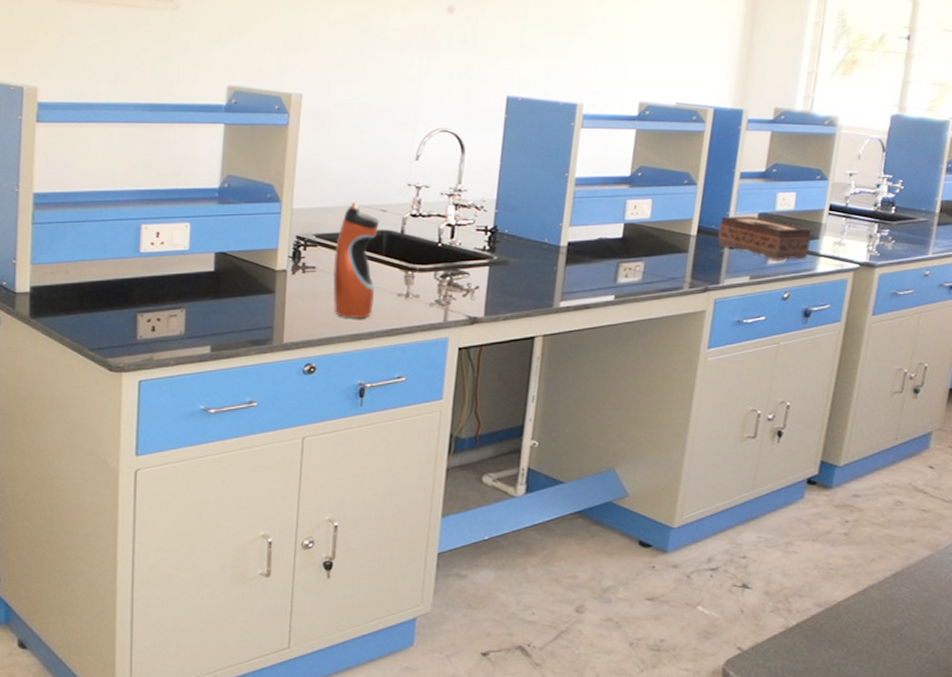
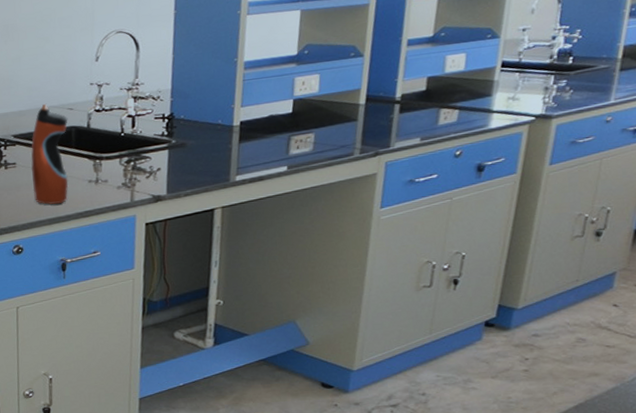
tissue box: present [718,216,811,260] -> none [387,80,483,121]

